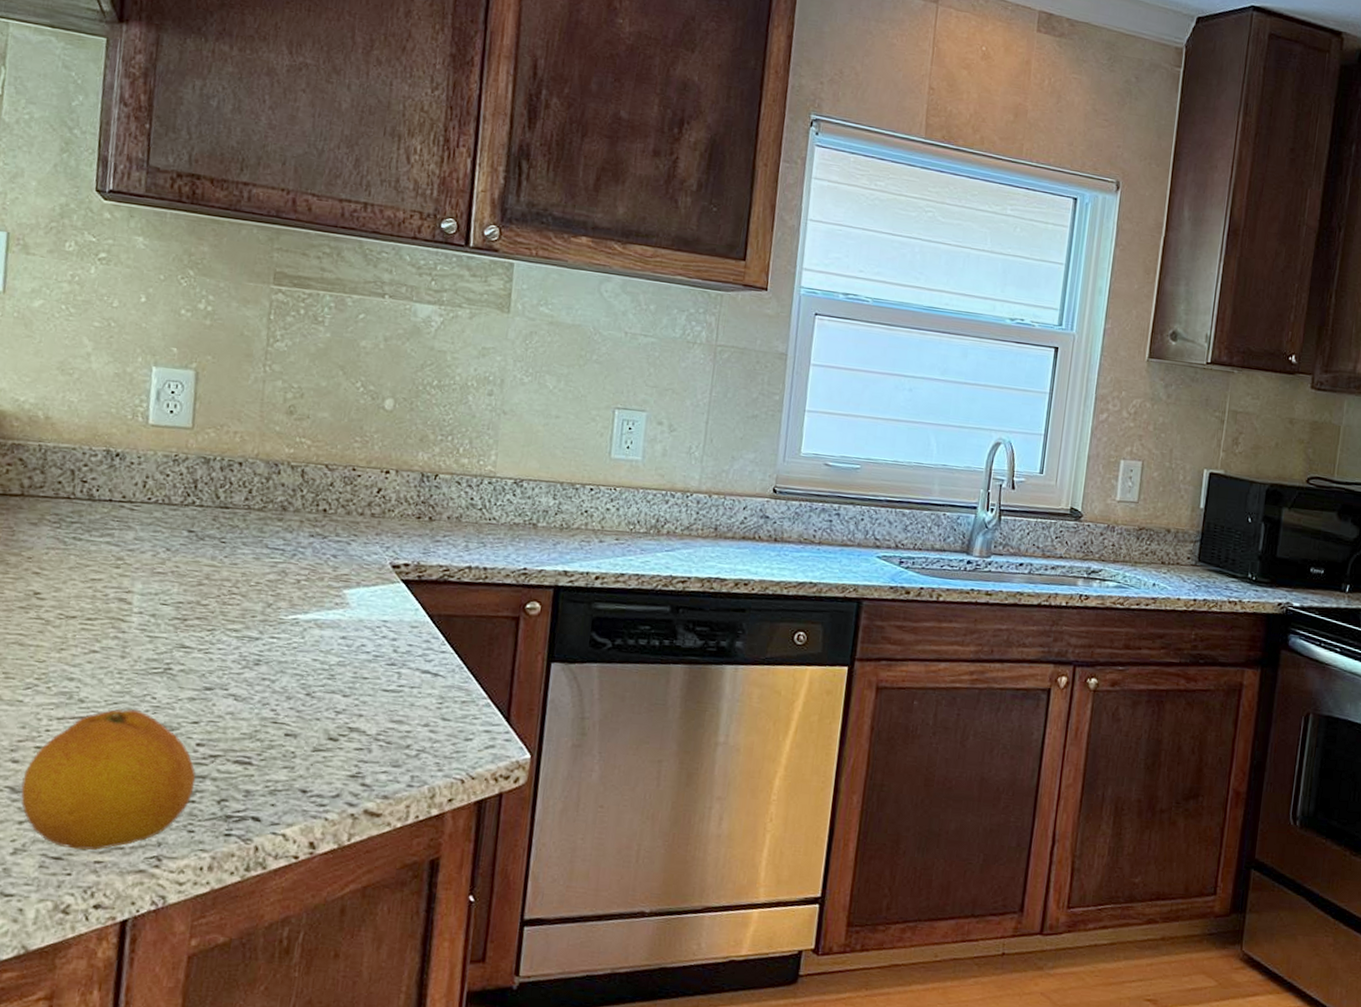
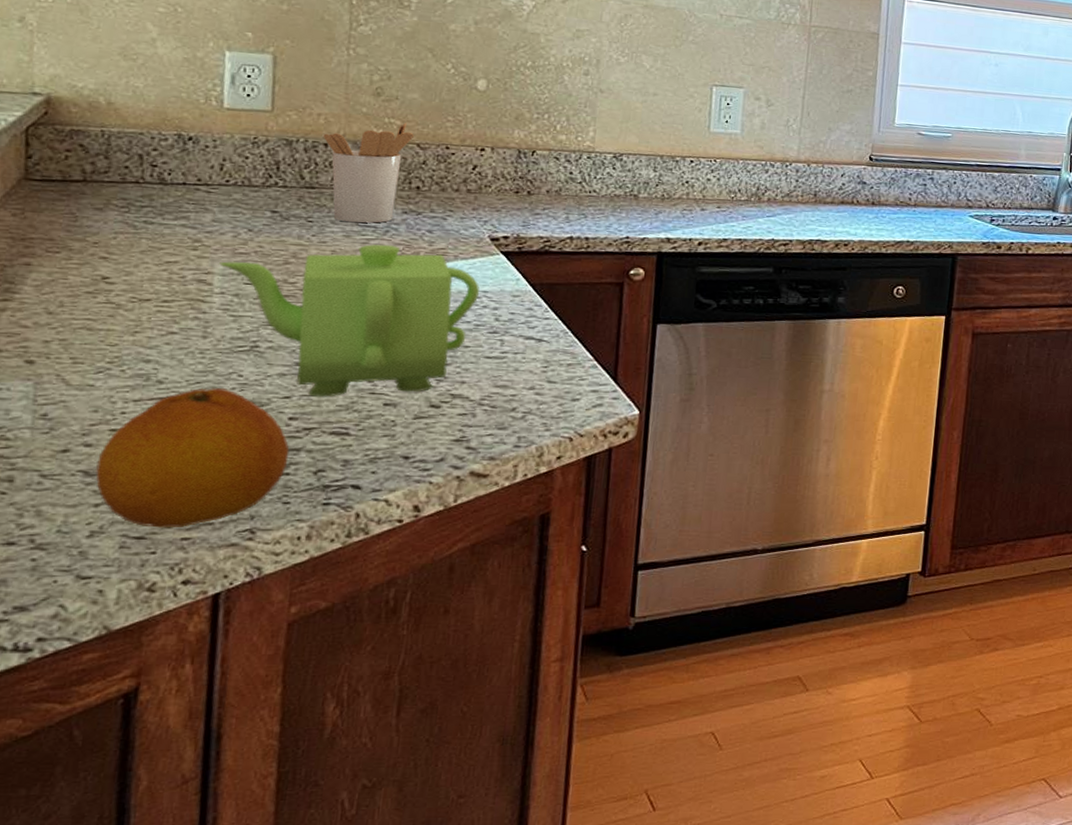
teapot: none [138,567,380,724] -> present [218,244,480,397]
utensil holder: none [239,442,323,546] -> present [324,123,414,223]

